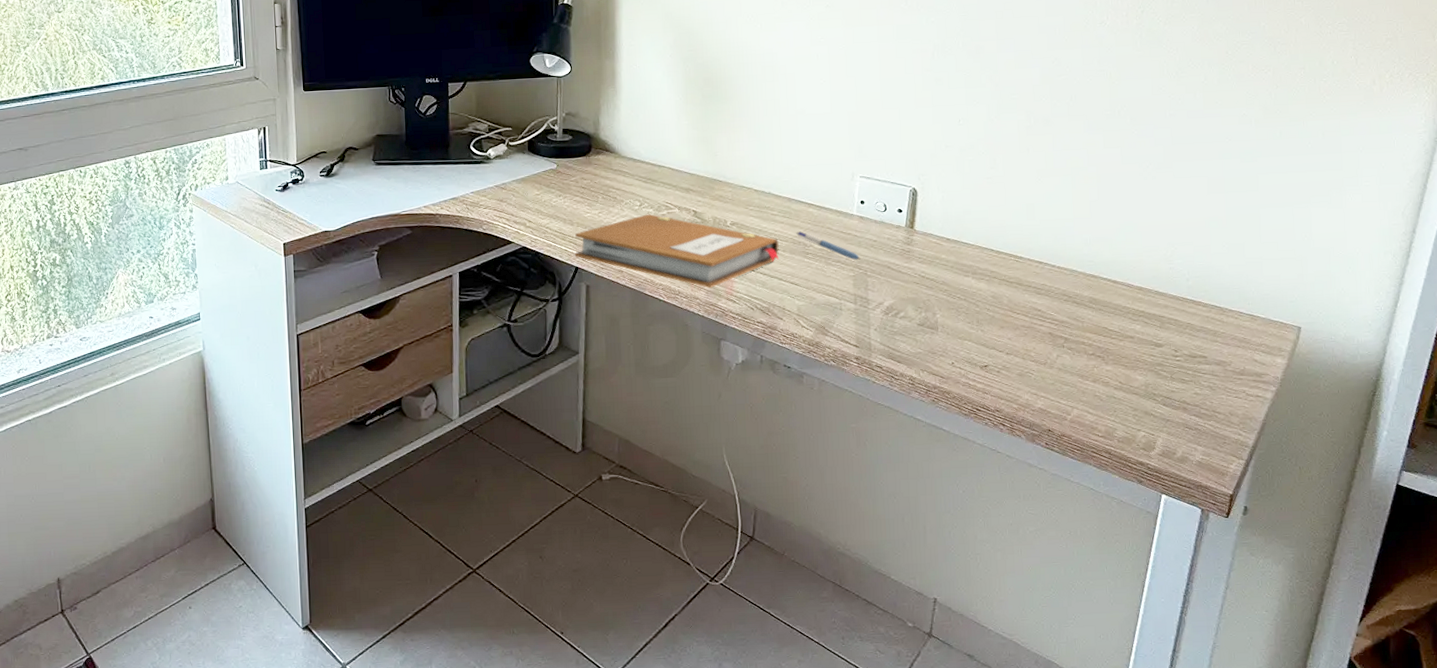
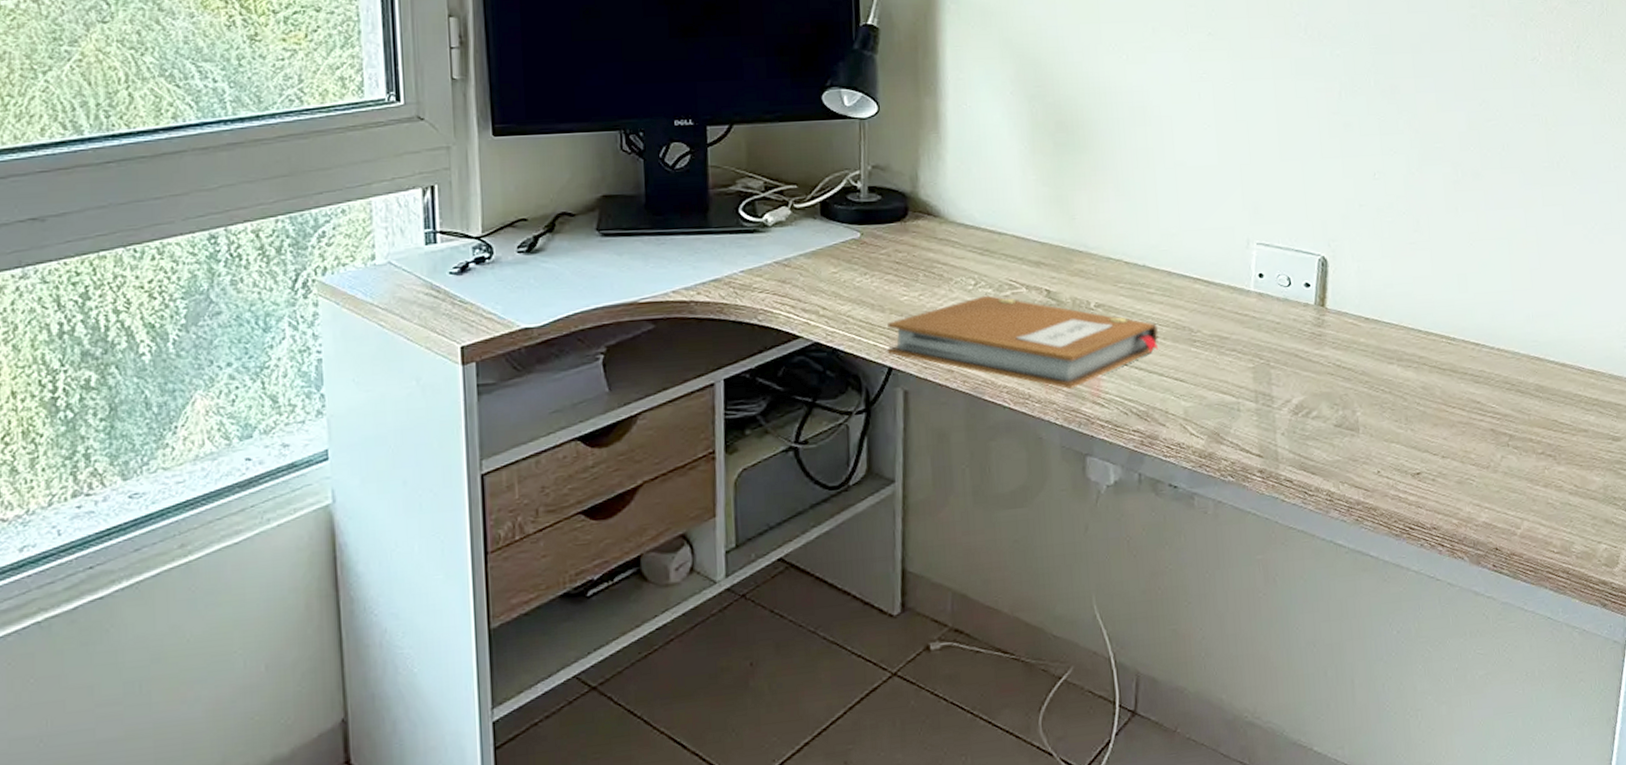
pen: present [796,231,861,260] -> none [1179,313,1261,348]

